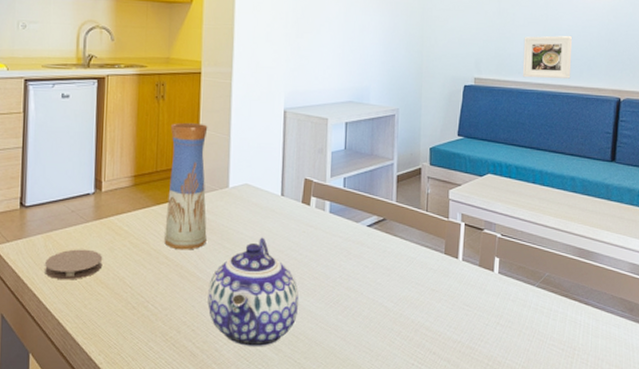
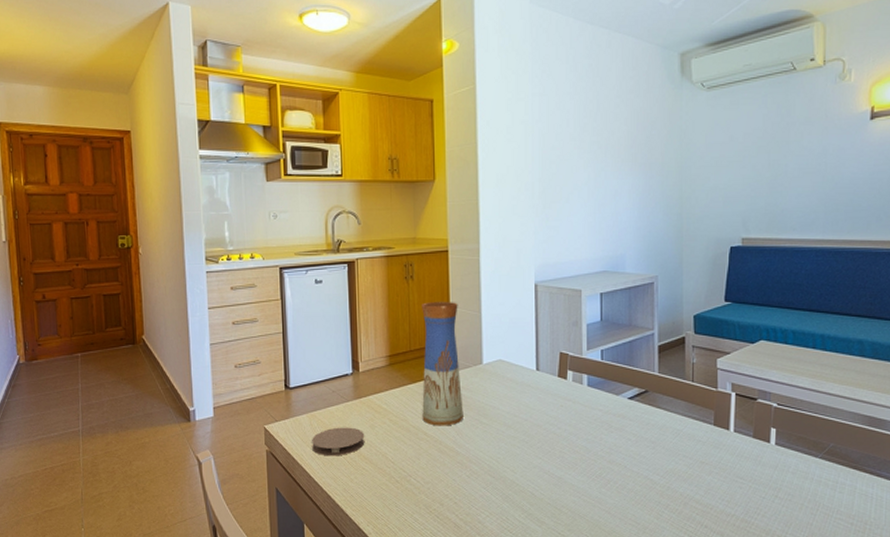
teapot: present [207,237,299,347] -> none [468,412,559,520]
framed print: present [522,35,572,79] -> none [797,185,857,234]

